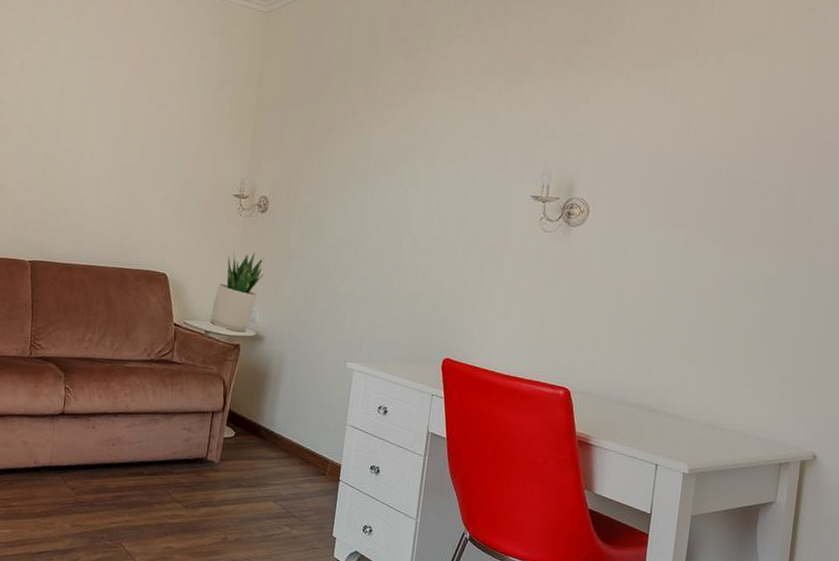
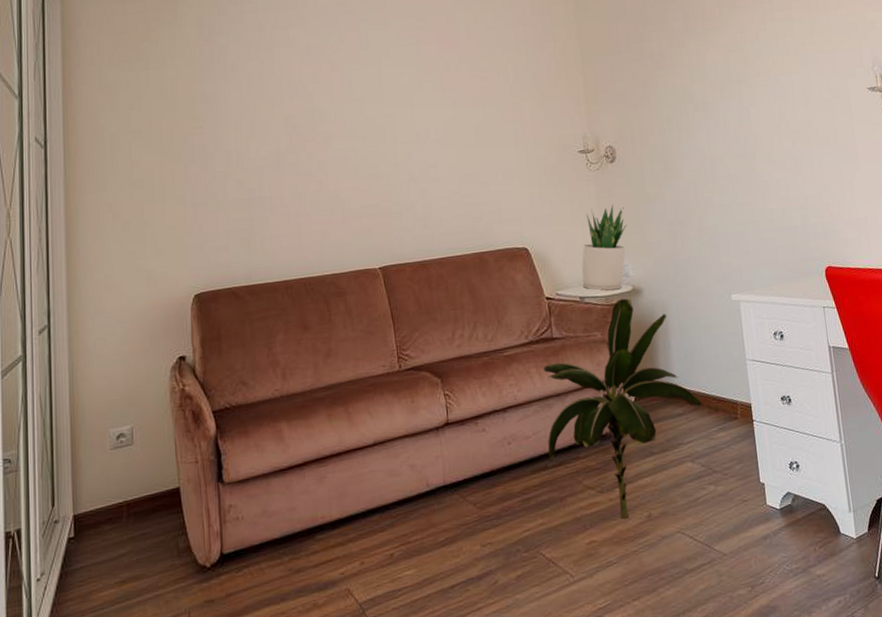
plant: none [146,341,296,536] -> present [542,298,702,519]

